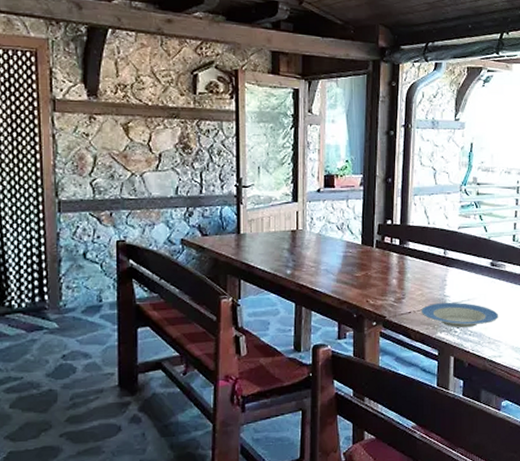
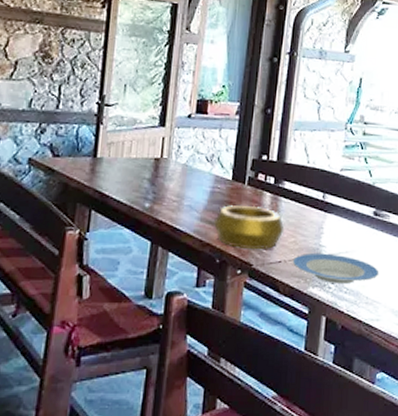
decorative bowl: none [349,265,412,304] -> present [214,205,285,250]

